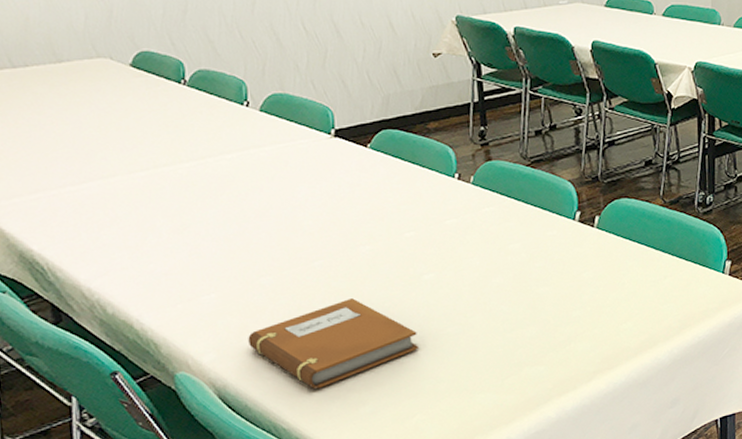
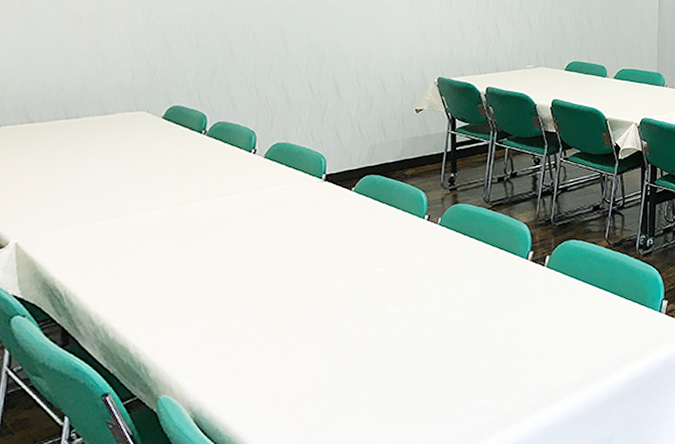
notebook: present [248,298,420,390] -> none [227,329,379,416]

